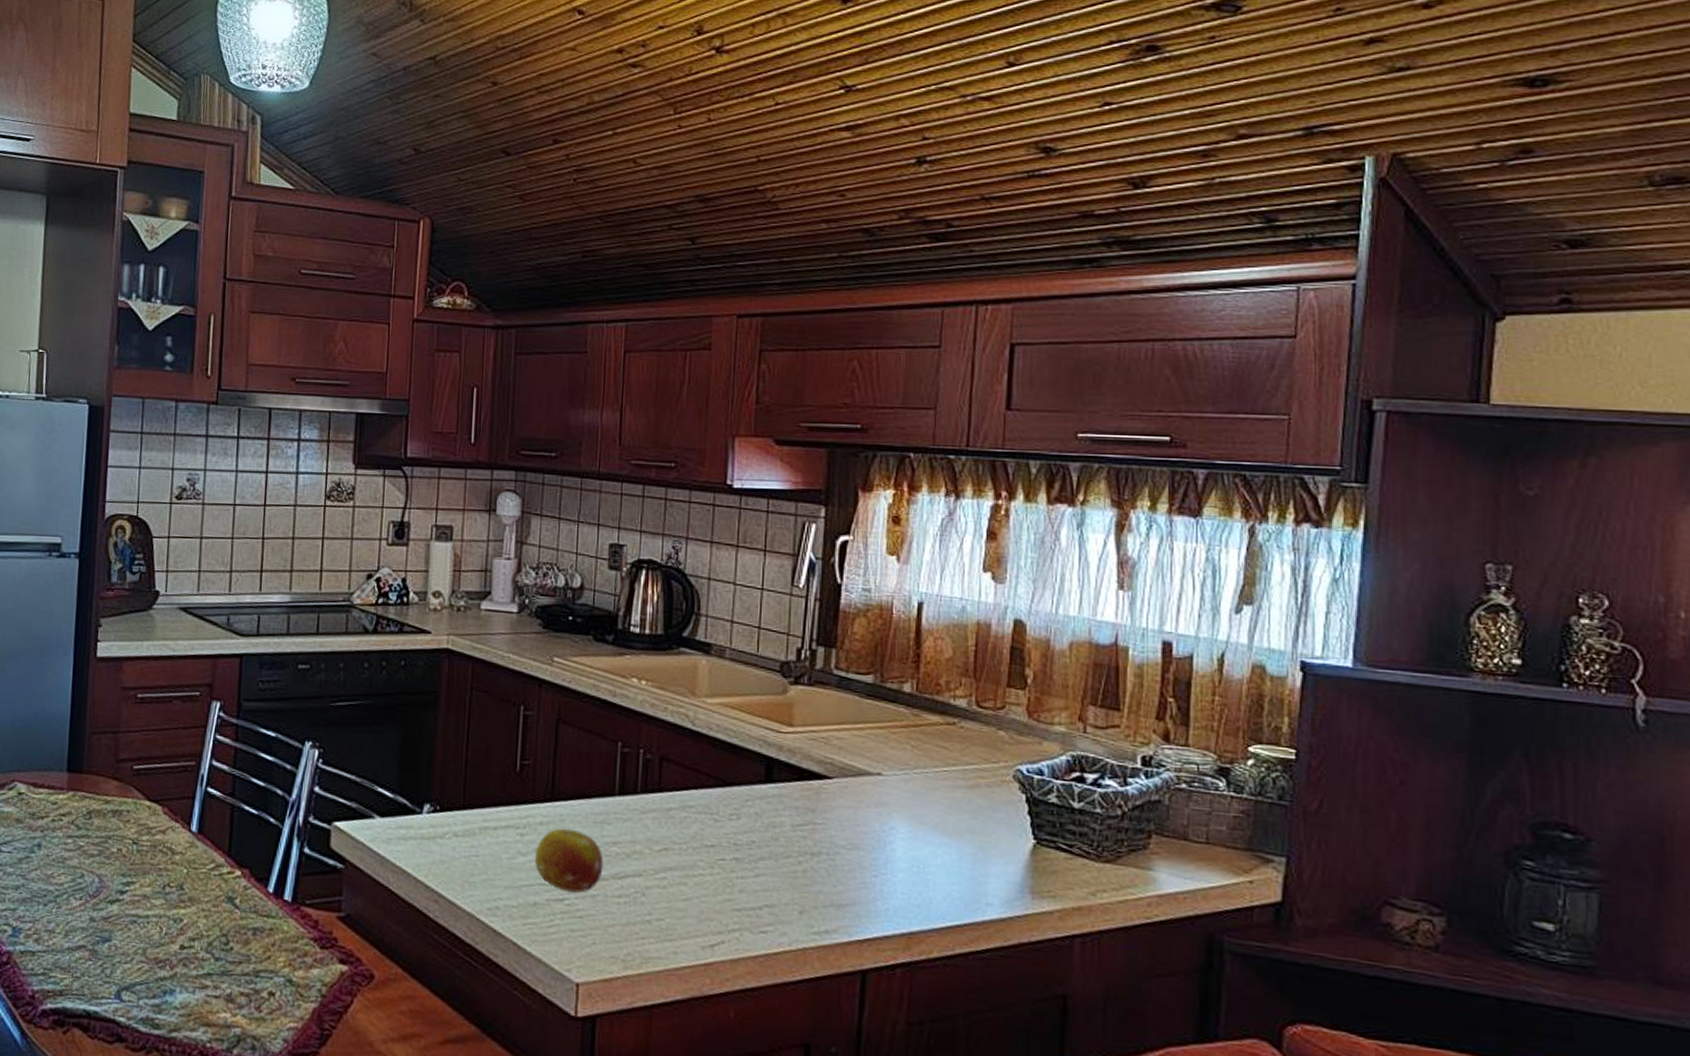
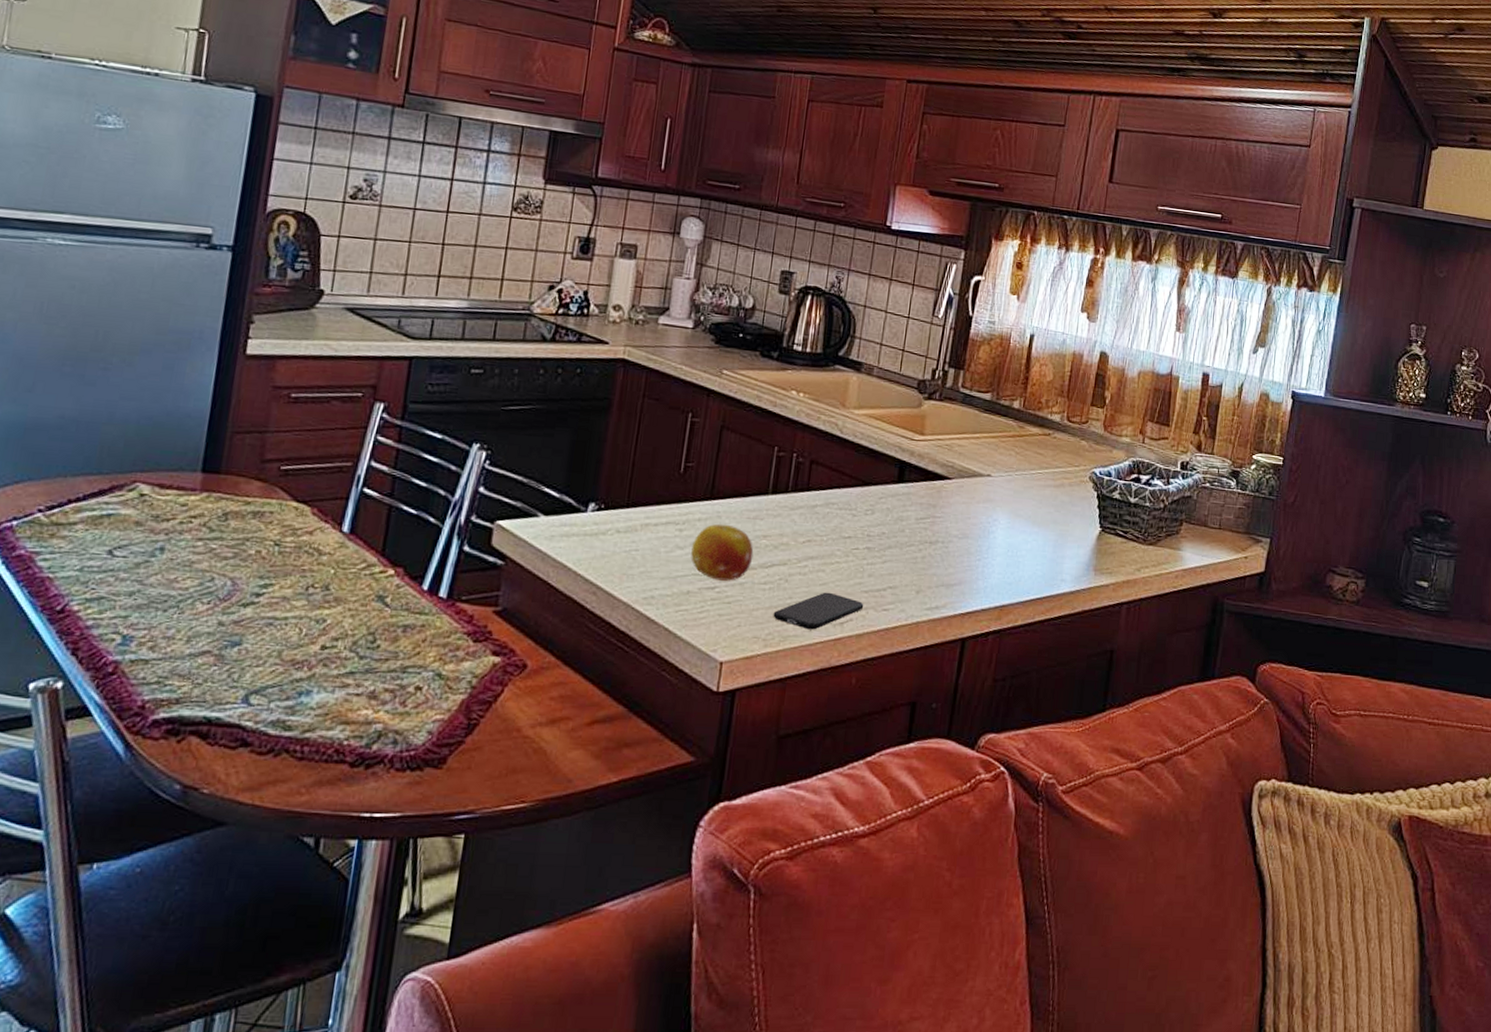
smartphone: none [631,908,737,952] -> present [773,592,864,630]

